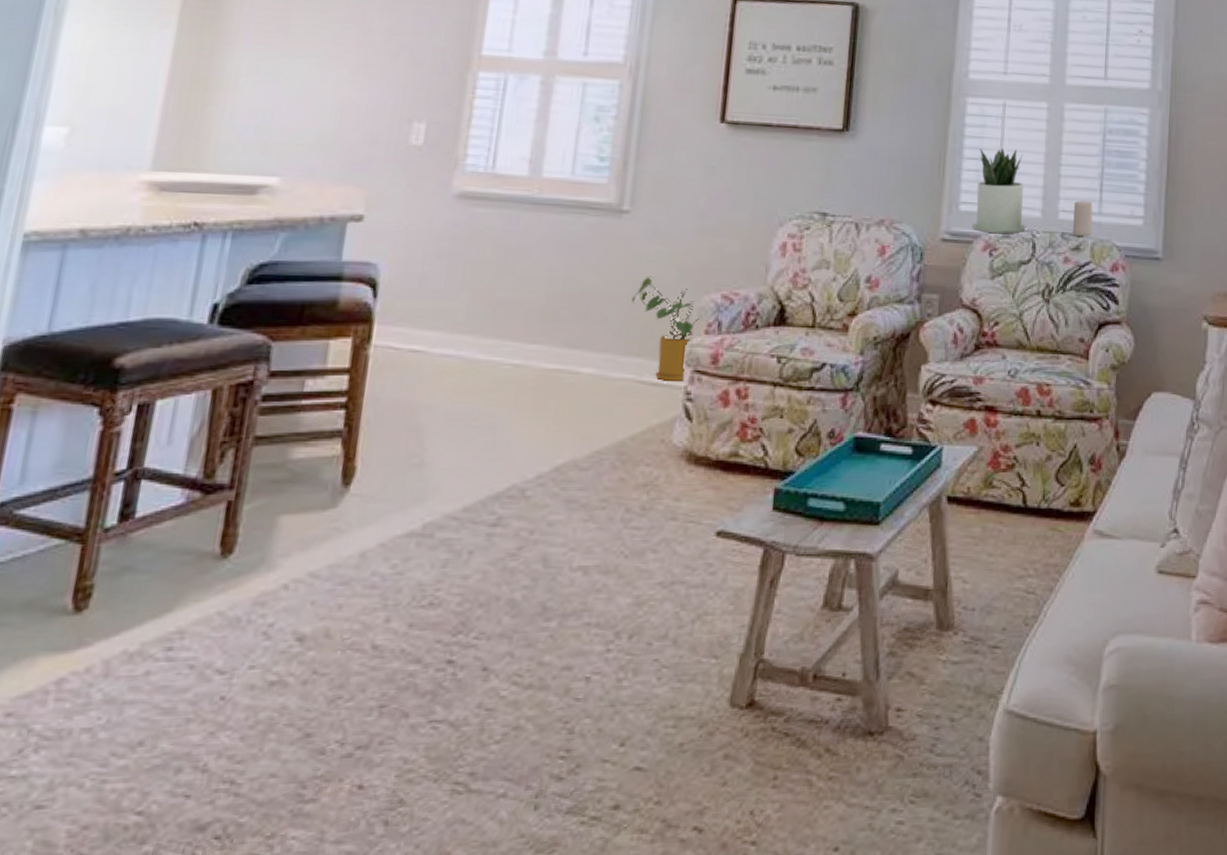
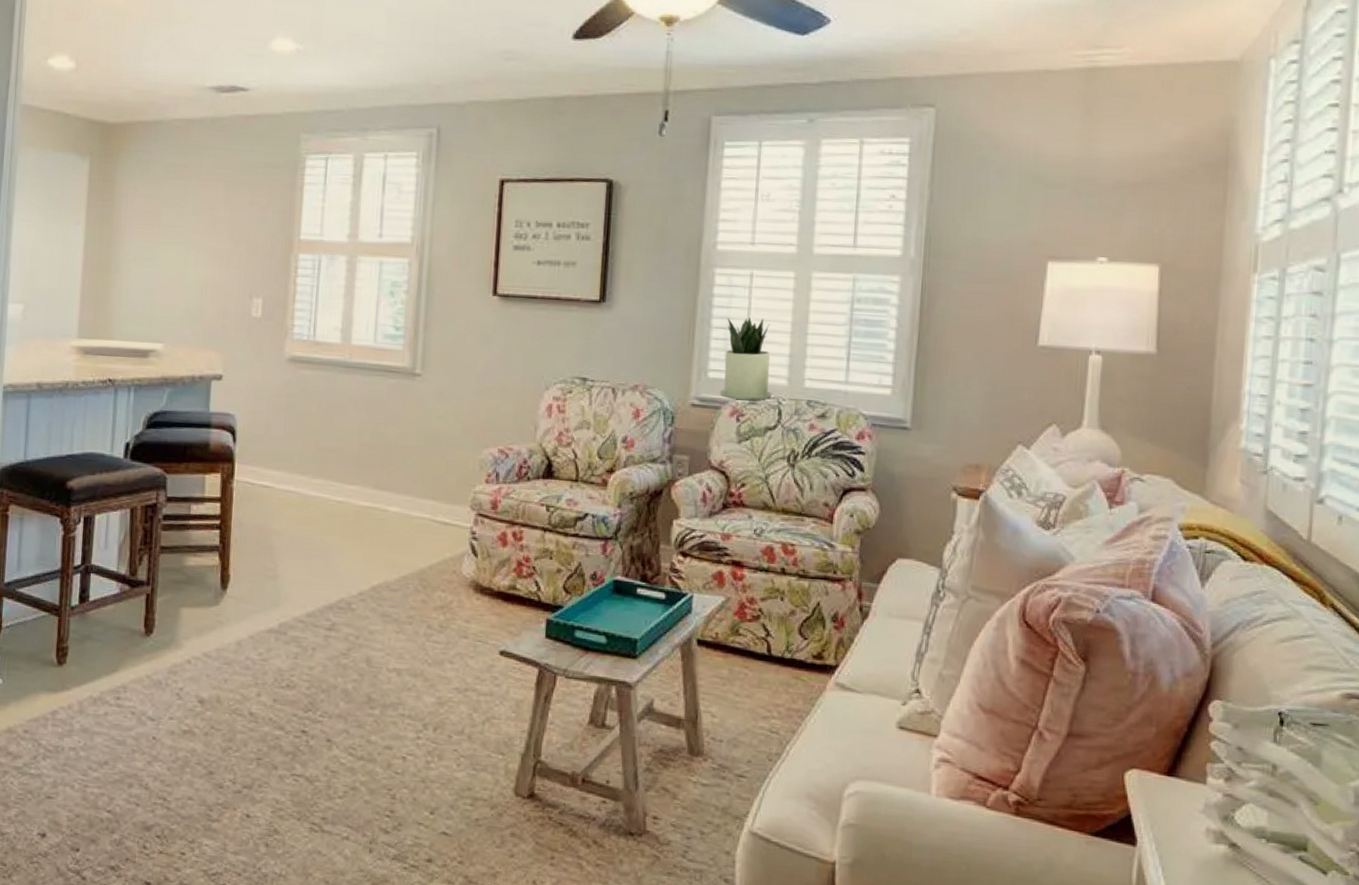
house plant: present [632,276,699,382] -> none [426,431,480,523]
candle: present [1072,200,1093,237] -> none [818,369,839,405]

